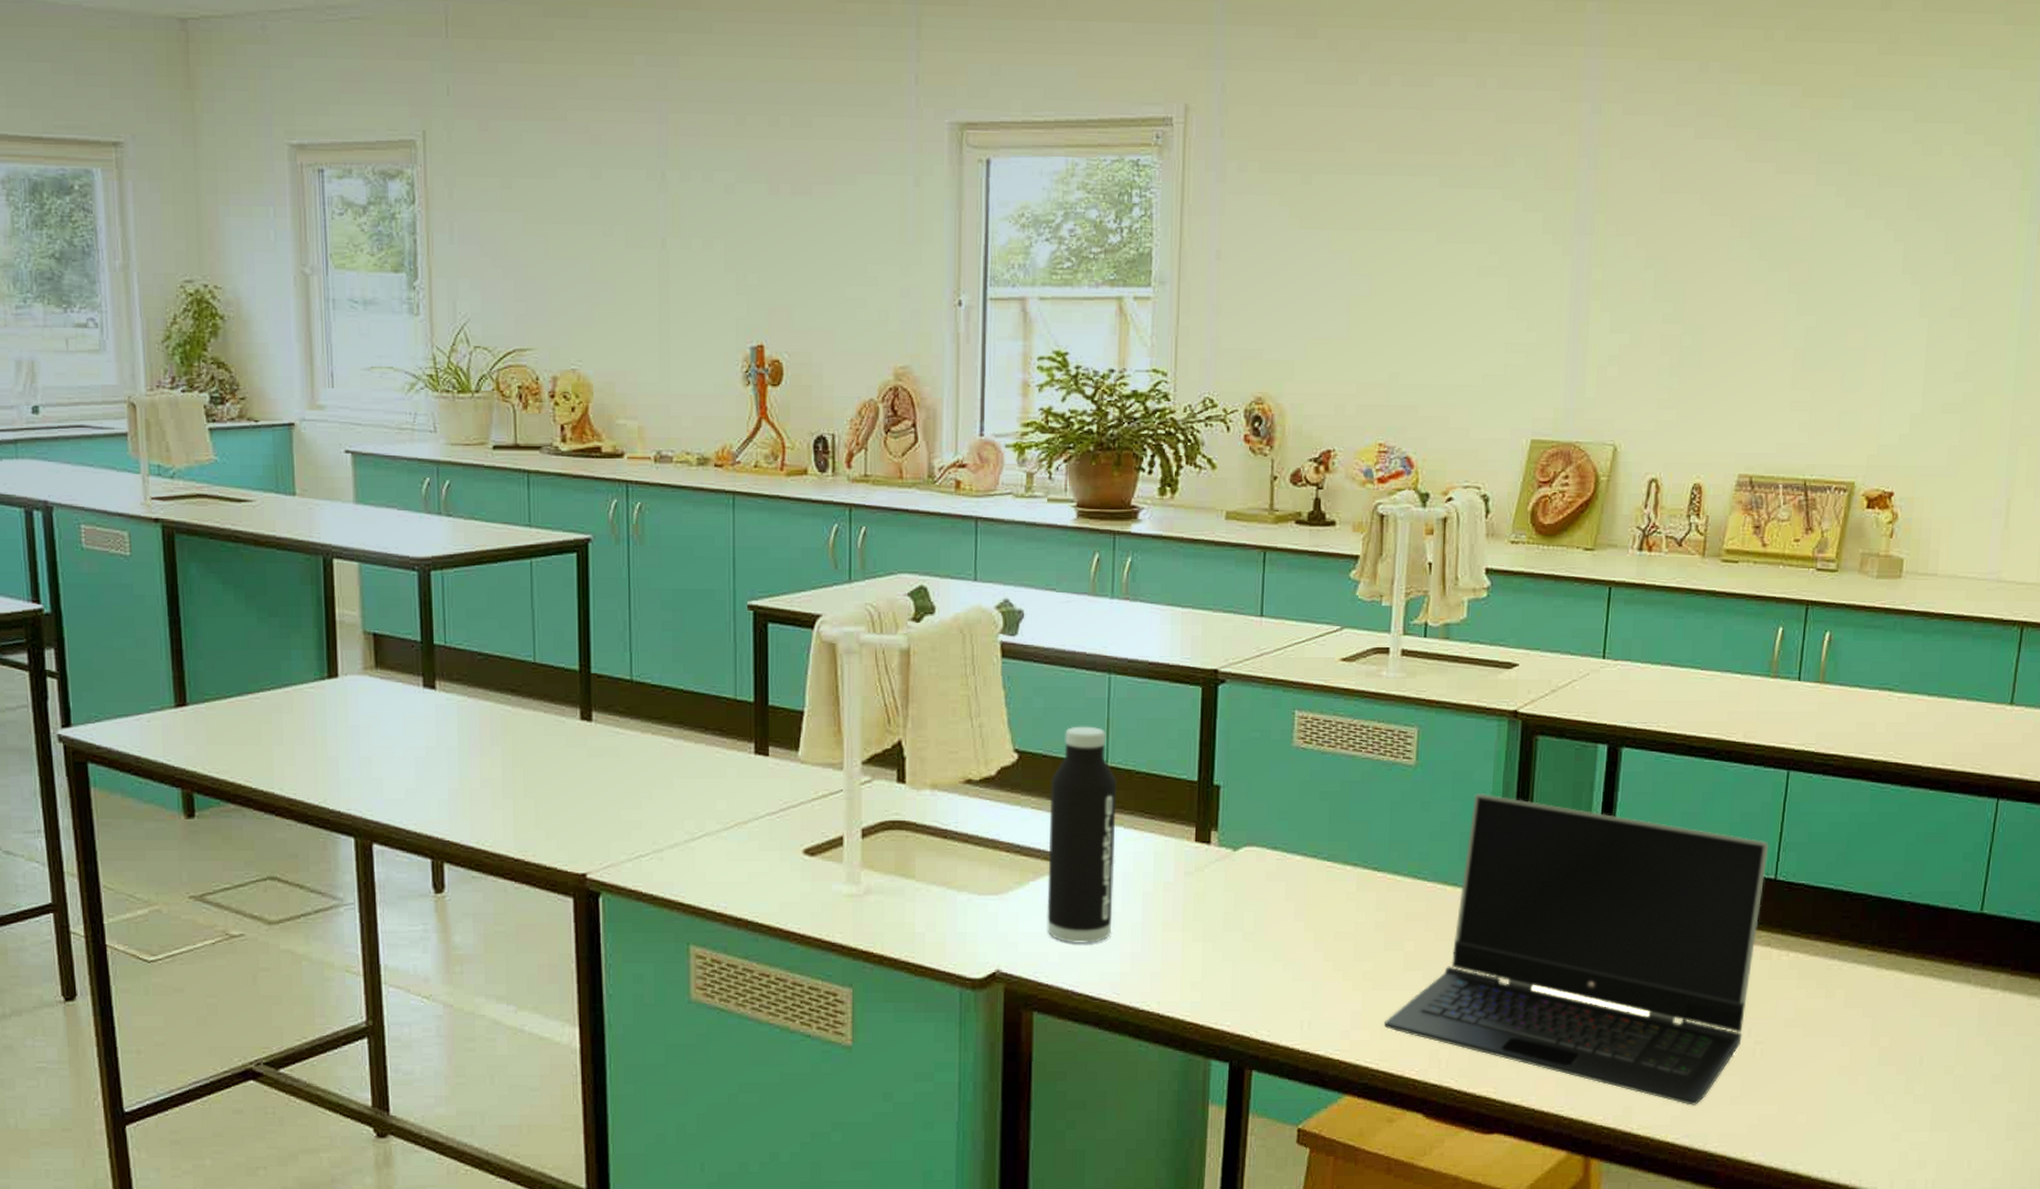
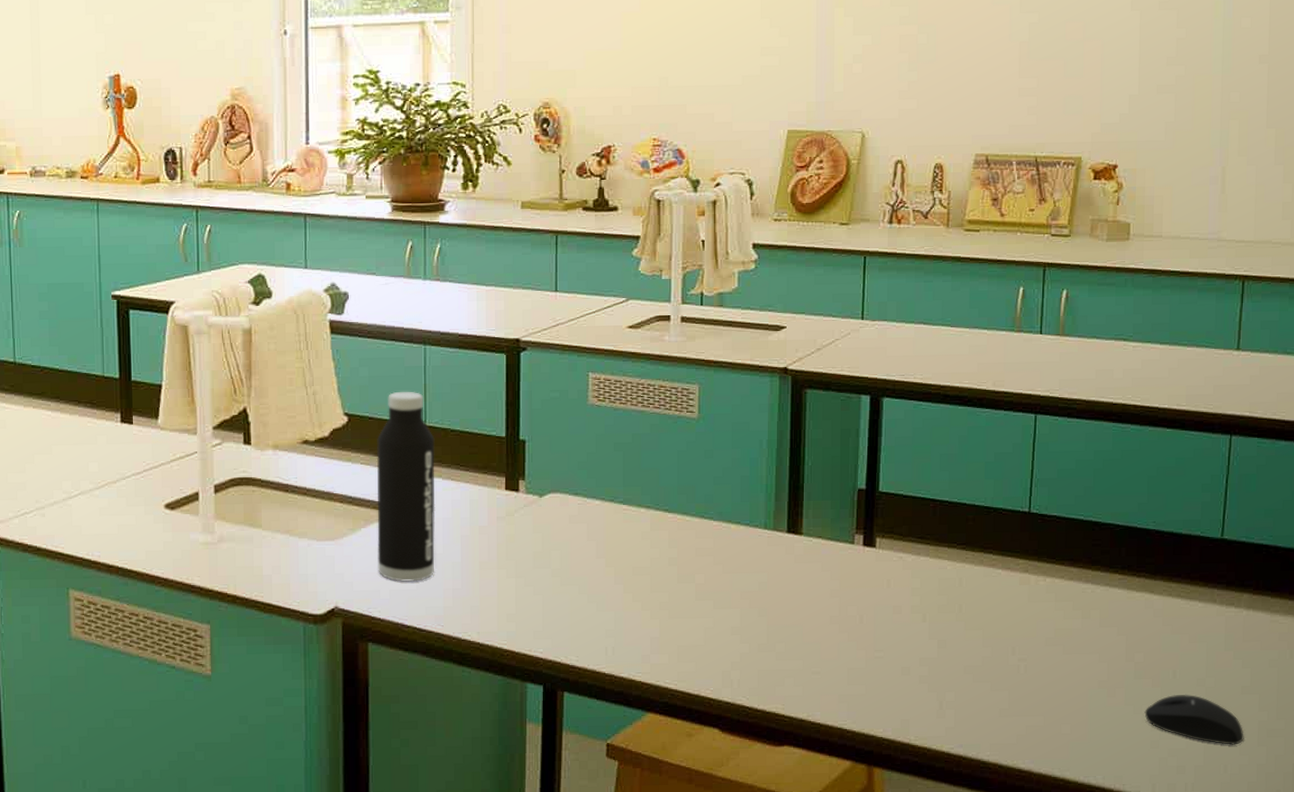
laptop computer: present [1384,792,1769,1105] -> none [680,441,1022,718]
mouse: none [1887,1082,1992,1139] -> present [1144,694,1244,745]

